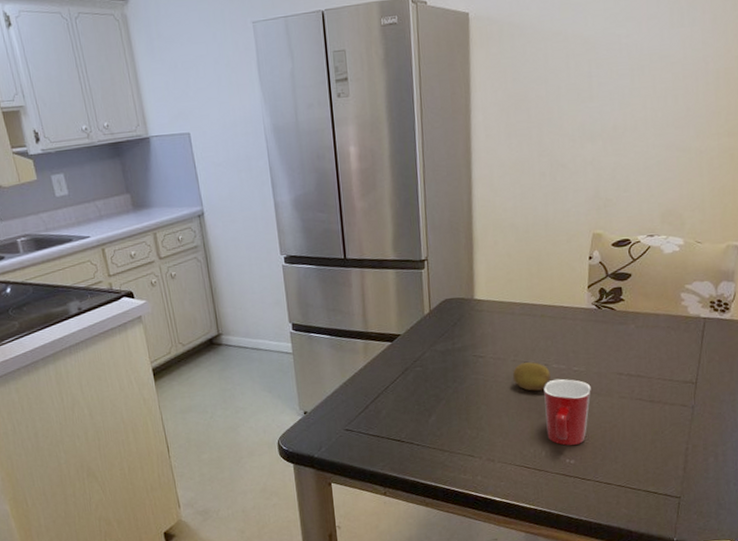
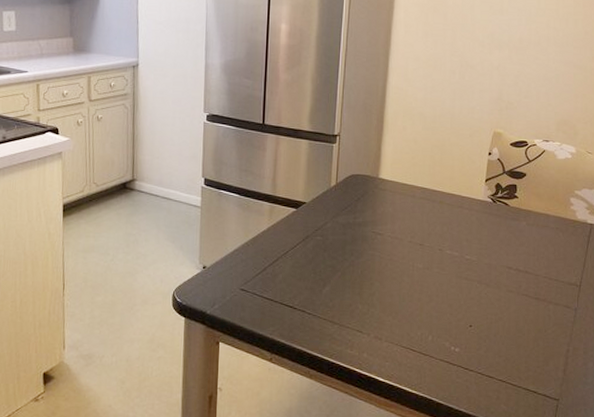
fruit: present [513,362,551,391] -> none [408,245,444,274]
mug: present [544,378,591,446] -> none [435,265,481,333]

